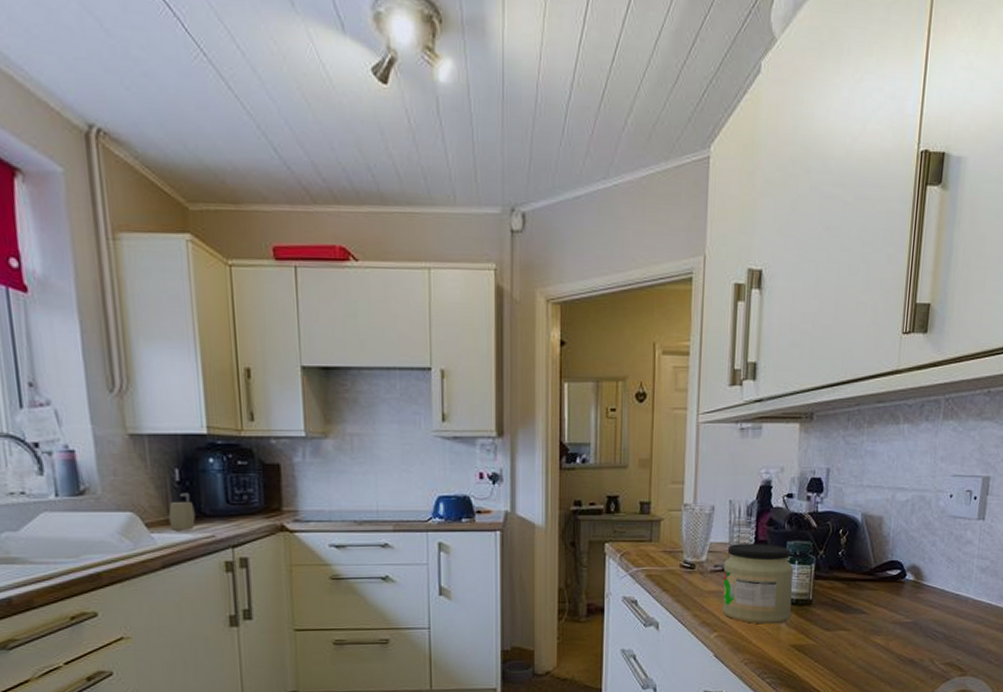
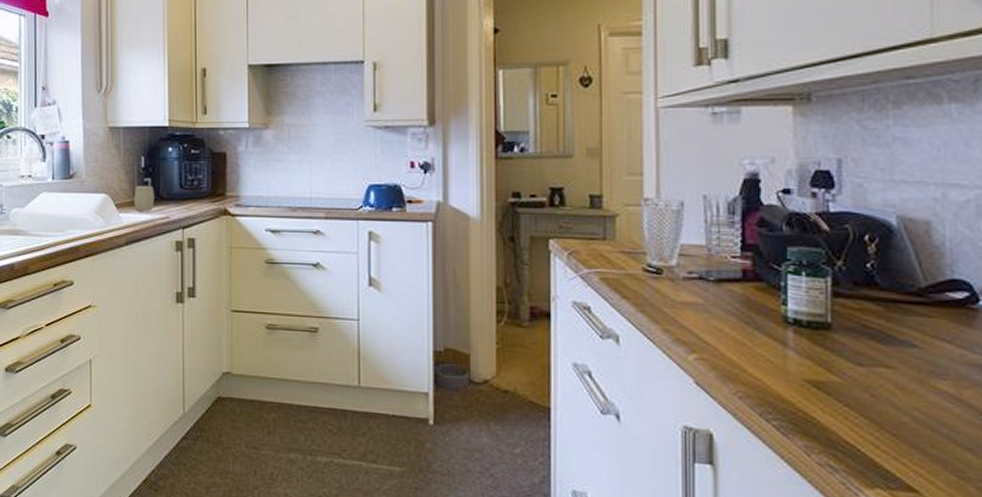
jar: present [721,543,794,625] -> none [701,247,802,351]

